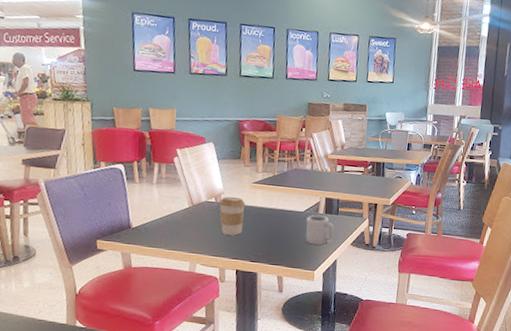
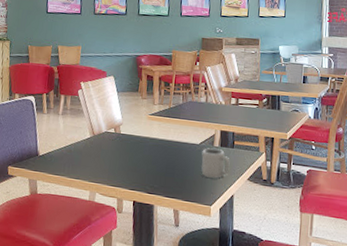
coffee cup: present [218,197,246,235] -> none [117,128,143,166]

